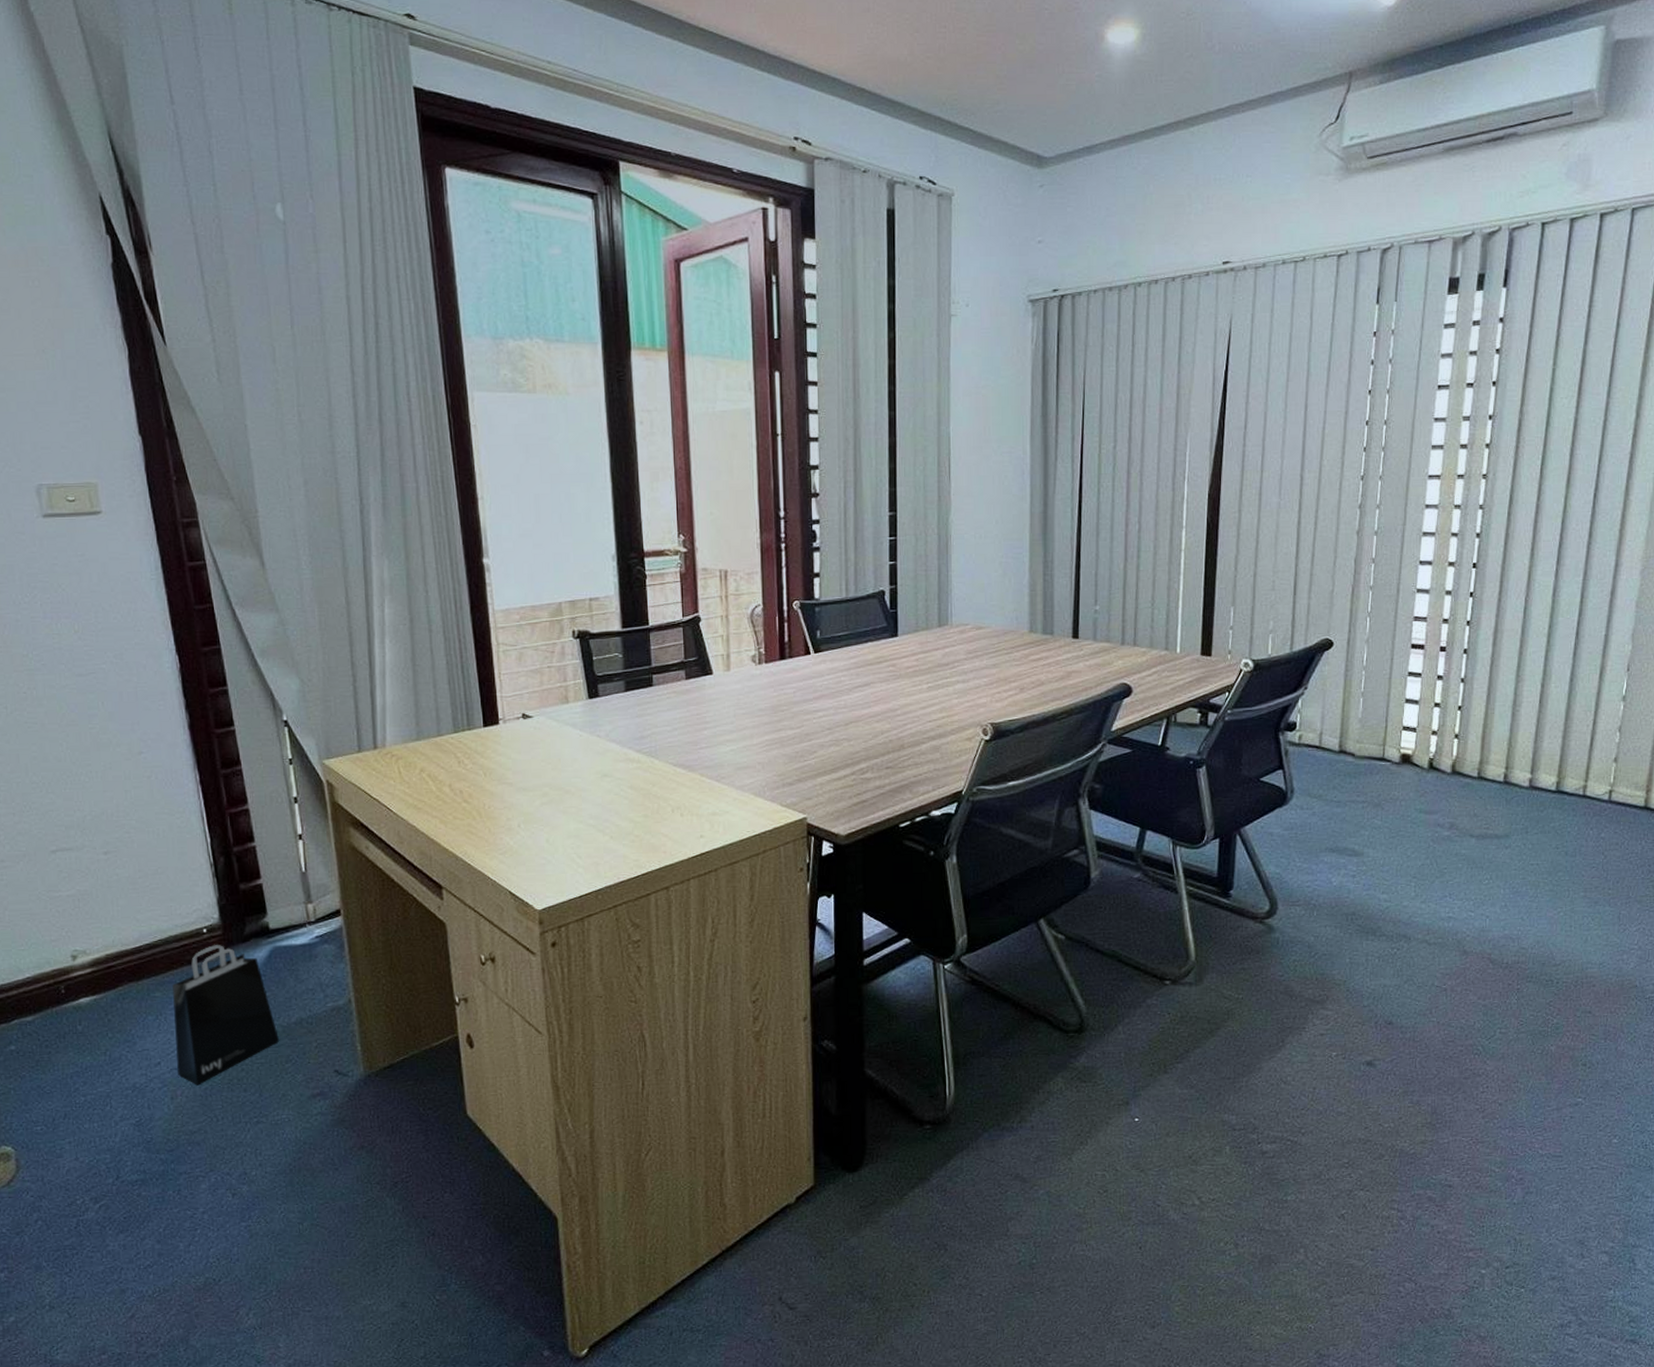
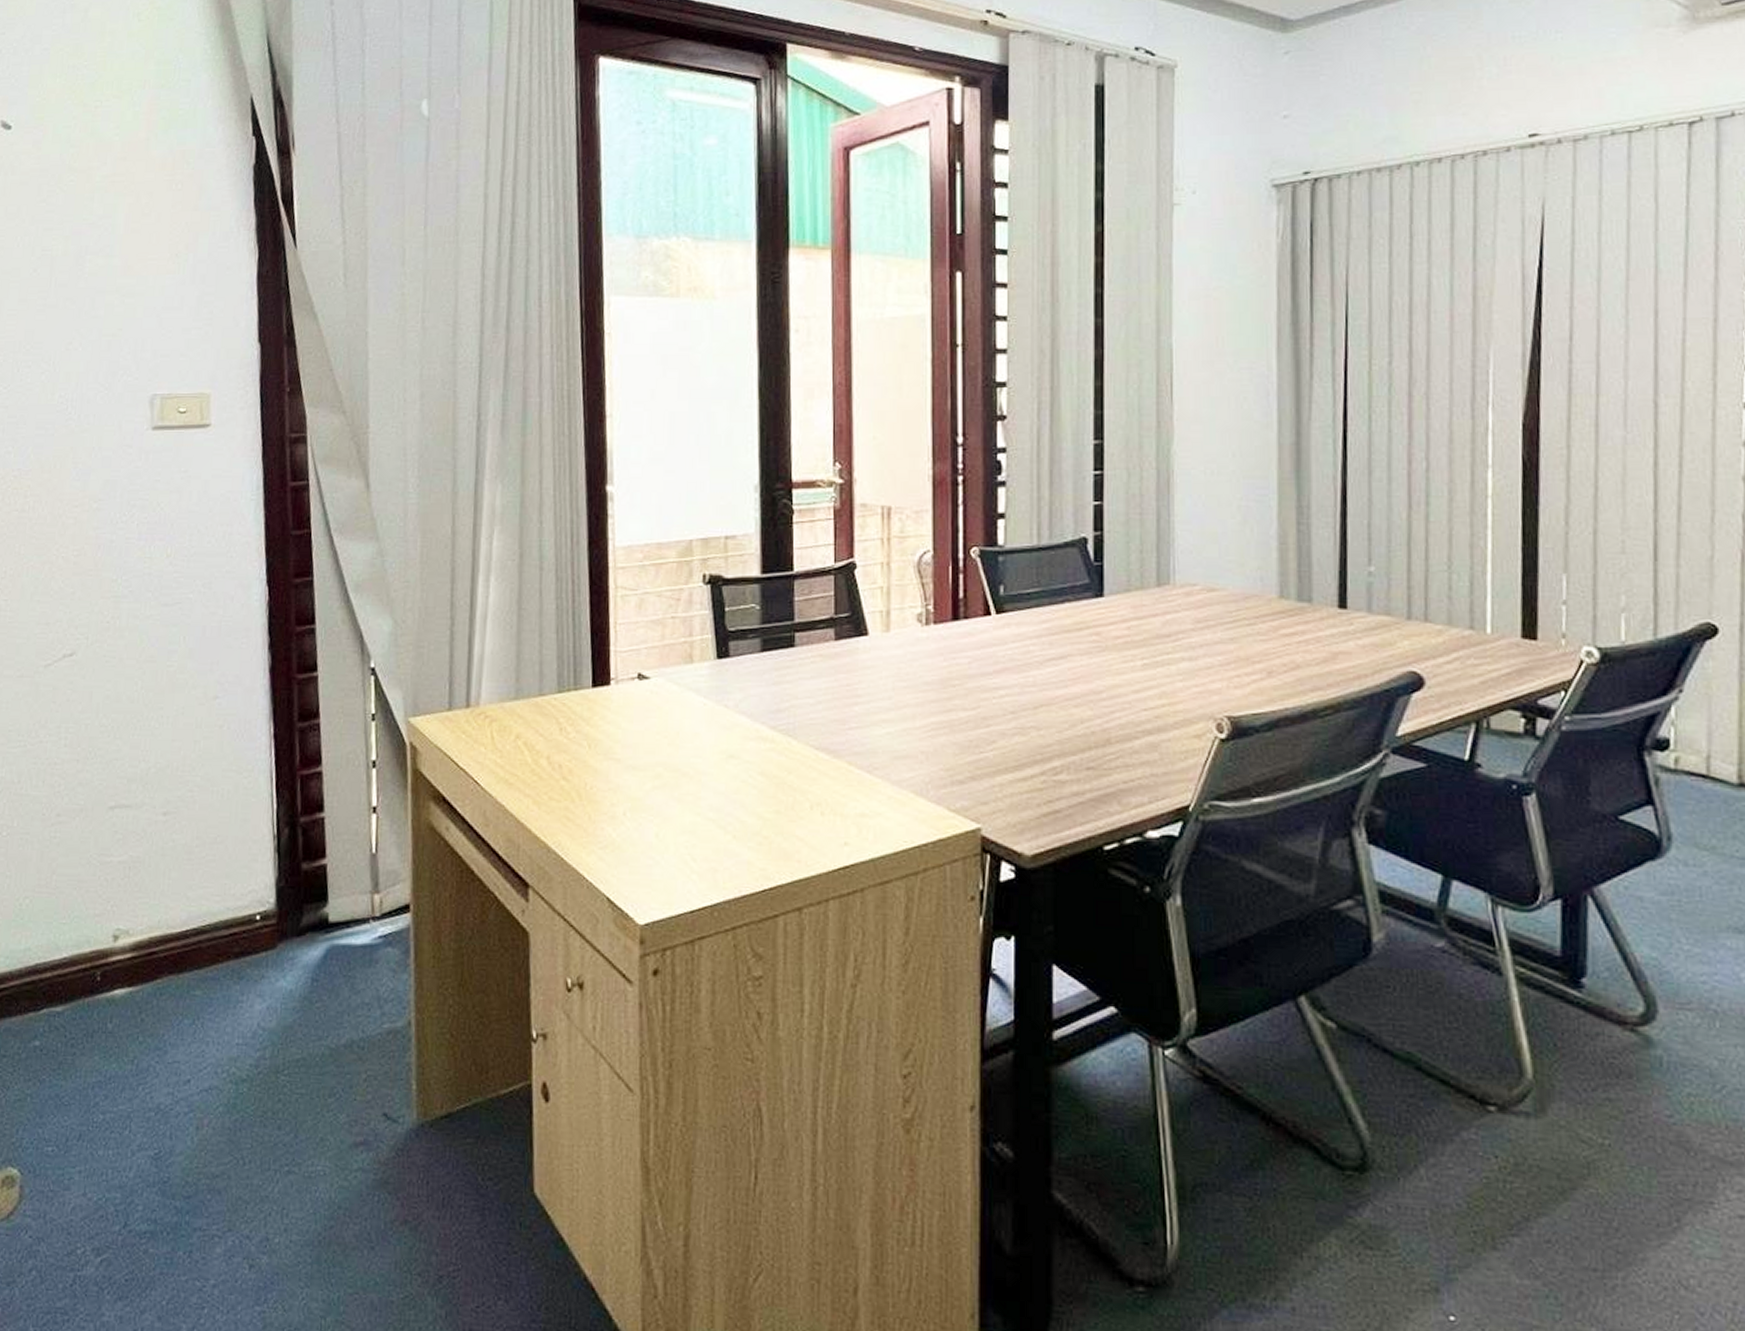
shopping bag: present [173,945,280,1086] -> none [207,936,325,1115]

